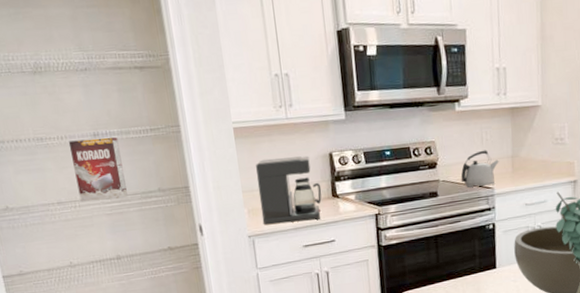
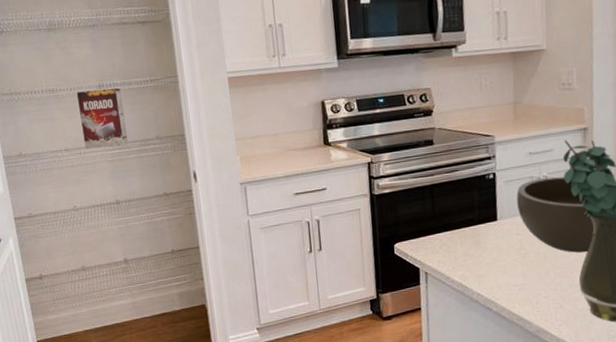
coffee maker: present [255,156,322,225] -> none [248,104,314,173]
kettle: present [460,150,499,187] -> none [458,96,500,135]

